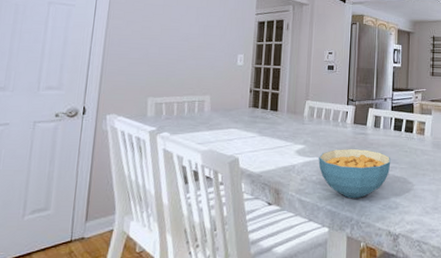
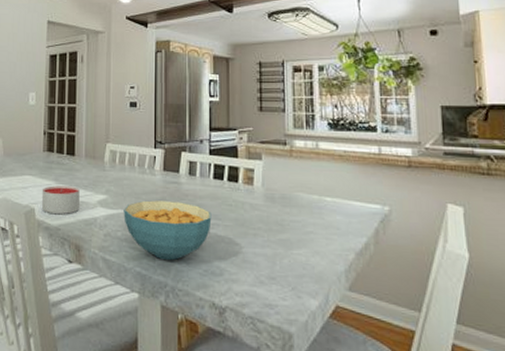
candle: none [245,137,281,162] -> present [41,185,80,214]

